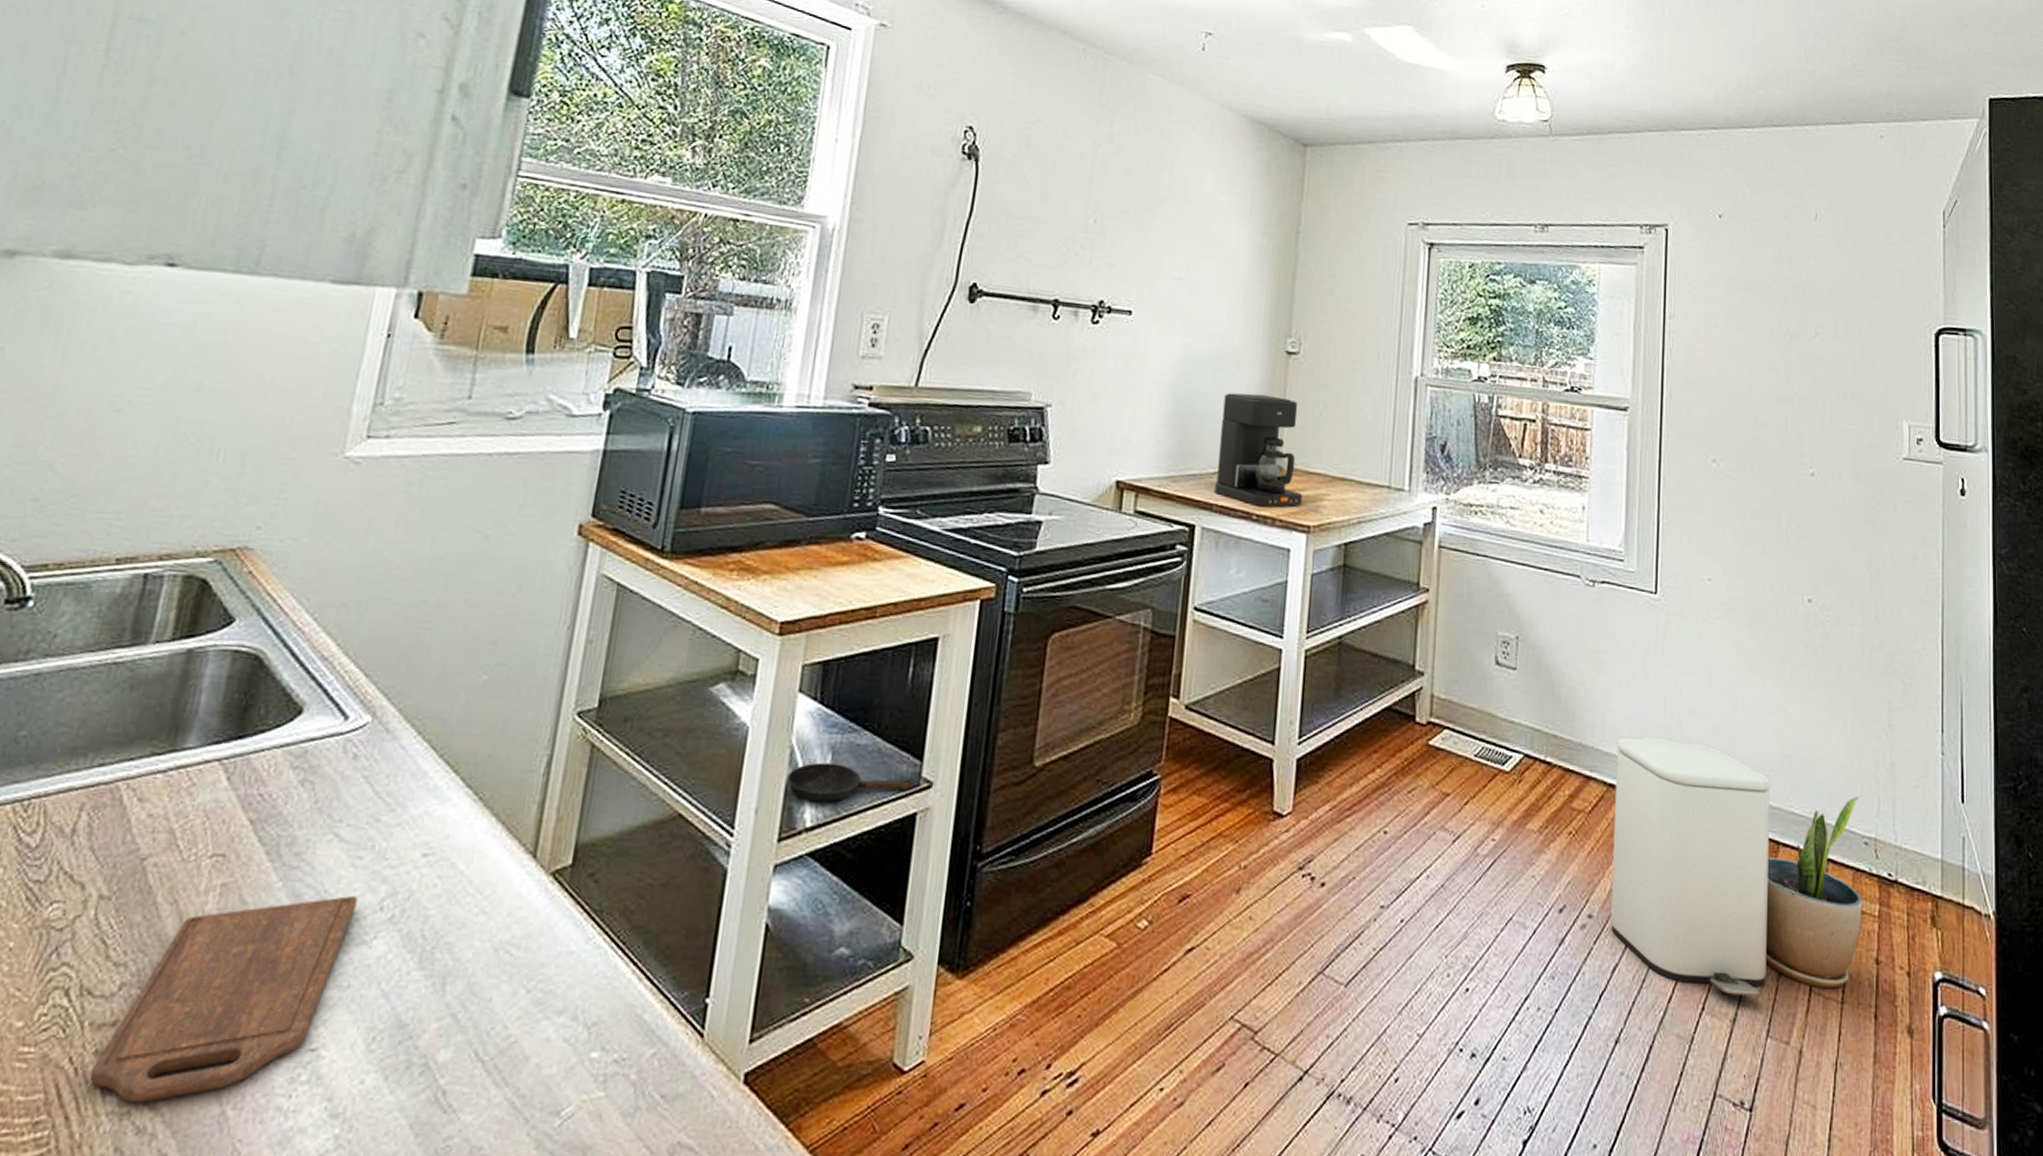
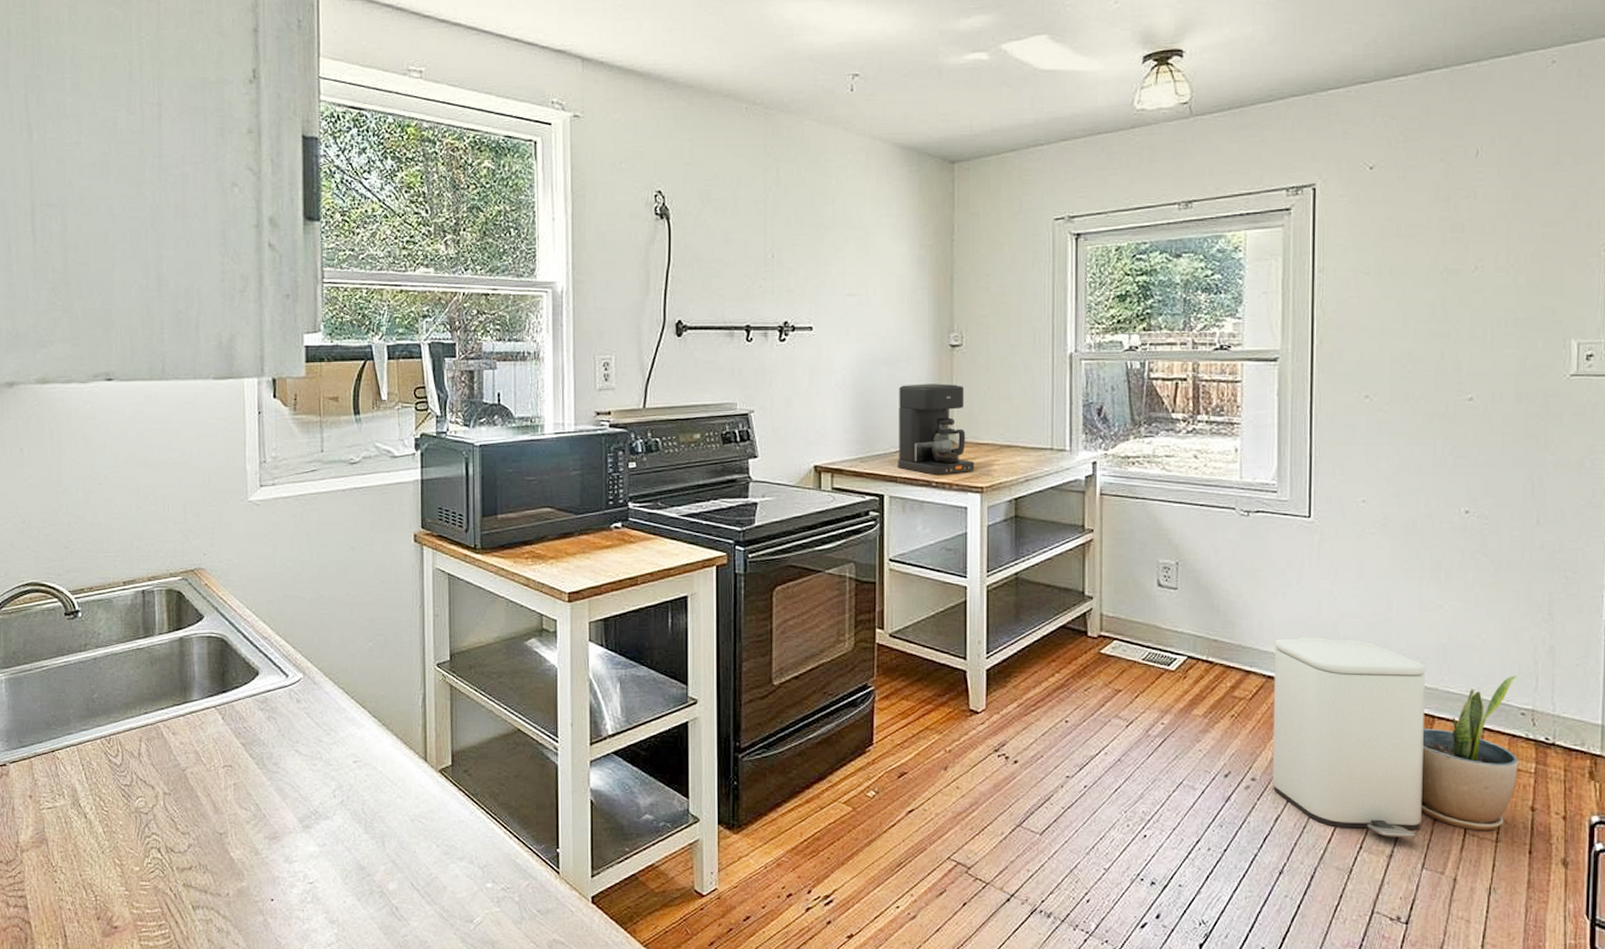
cutting board: present [89,896,358,1102] -> none [184,789,318,914]
frying pan: present [787,762,915,803] -> none [590,690,684,717]

